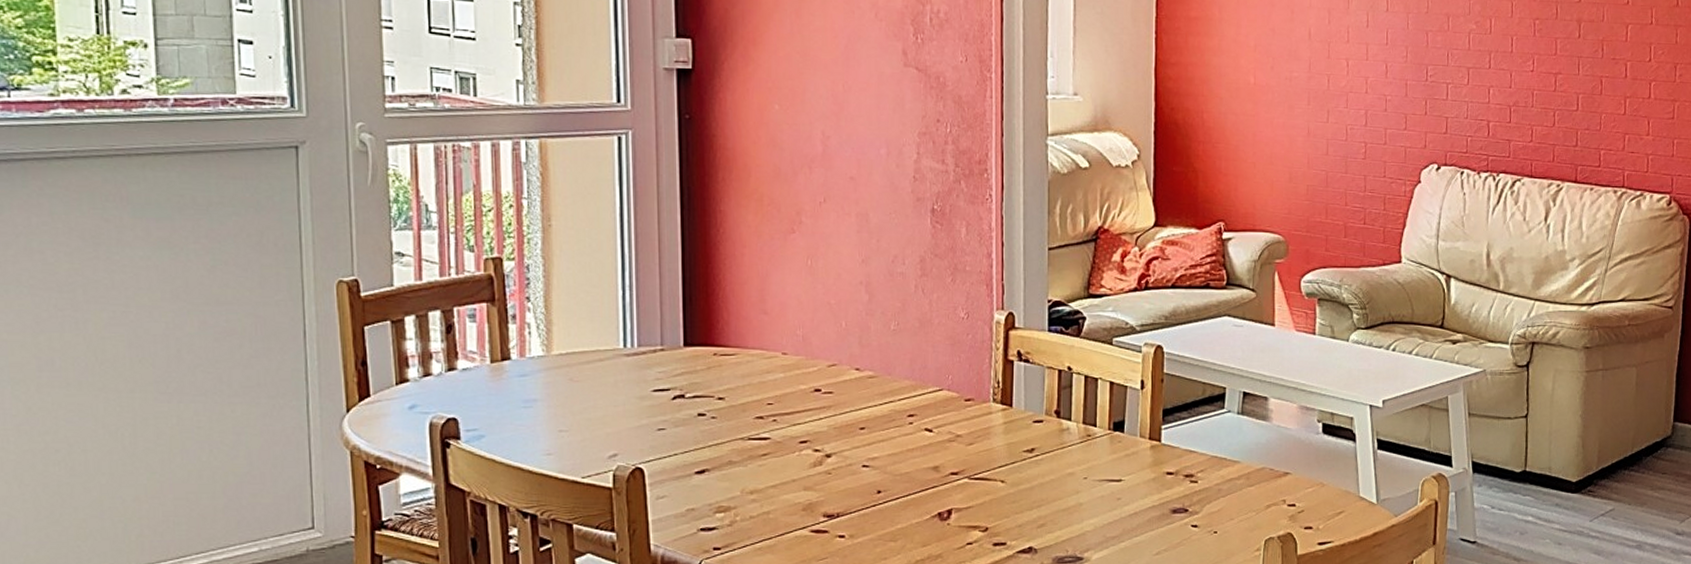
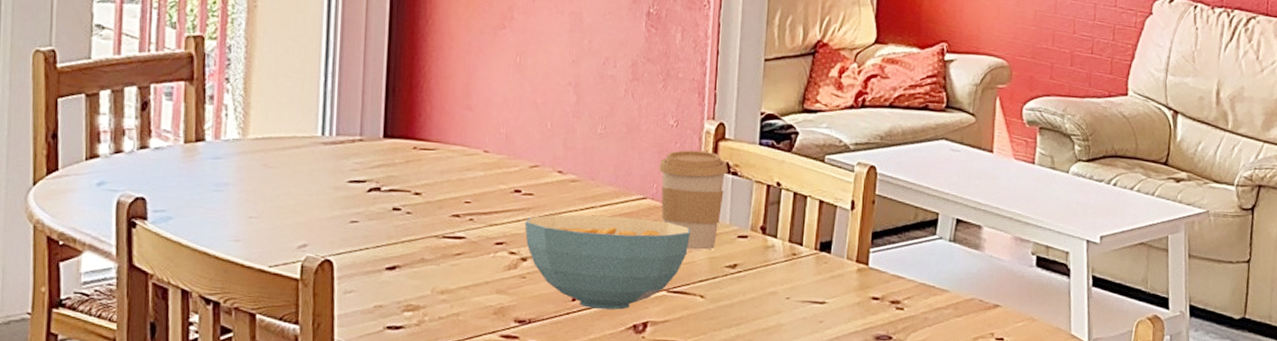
cereal bowl: none [826,409,987,499] -> present [524,214,691,310]
coffee cup: none [953,340,1020,437] -> present [659,150,728,250]

